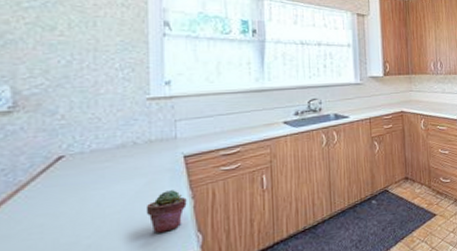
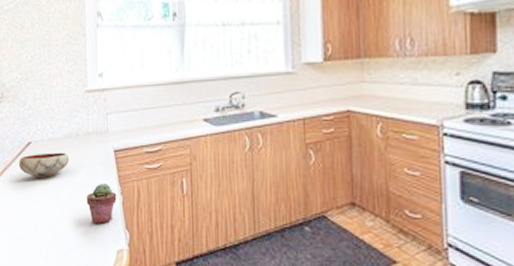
bowl: none [41,163,123,195] -> present [18,152,70,177]

